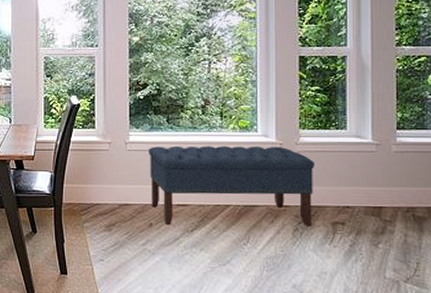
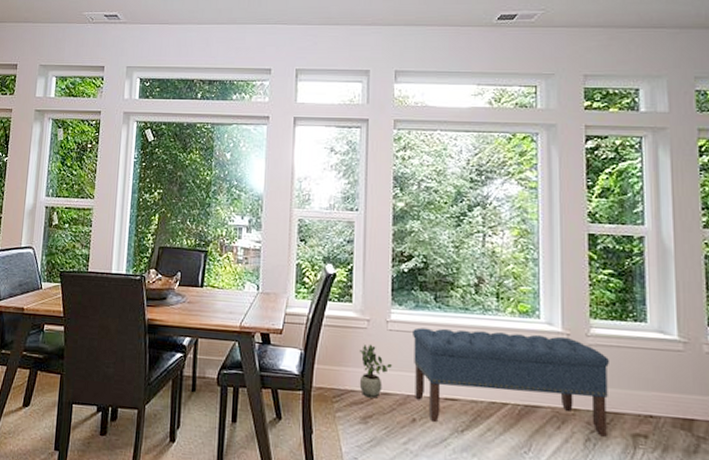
potted plant: none [103,163,131,209] -> present [359,344,392,399]

